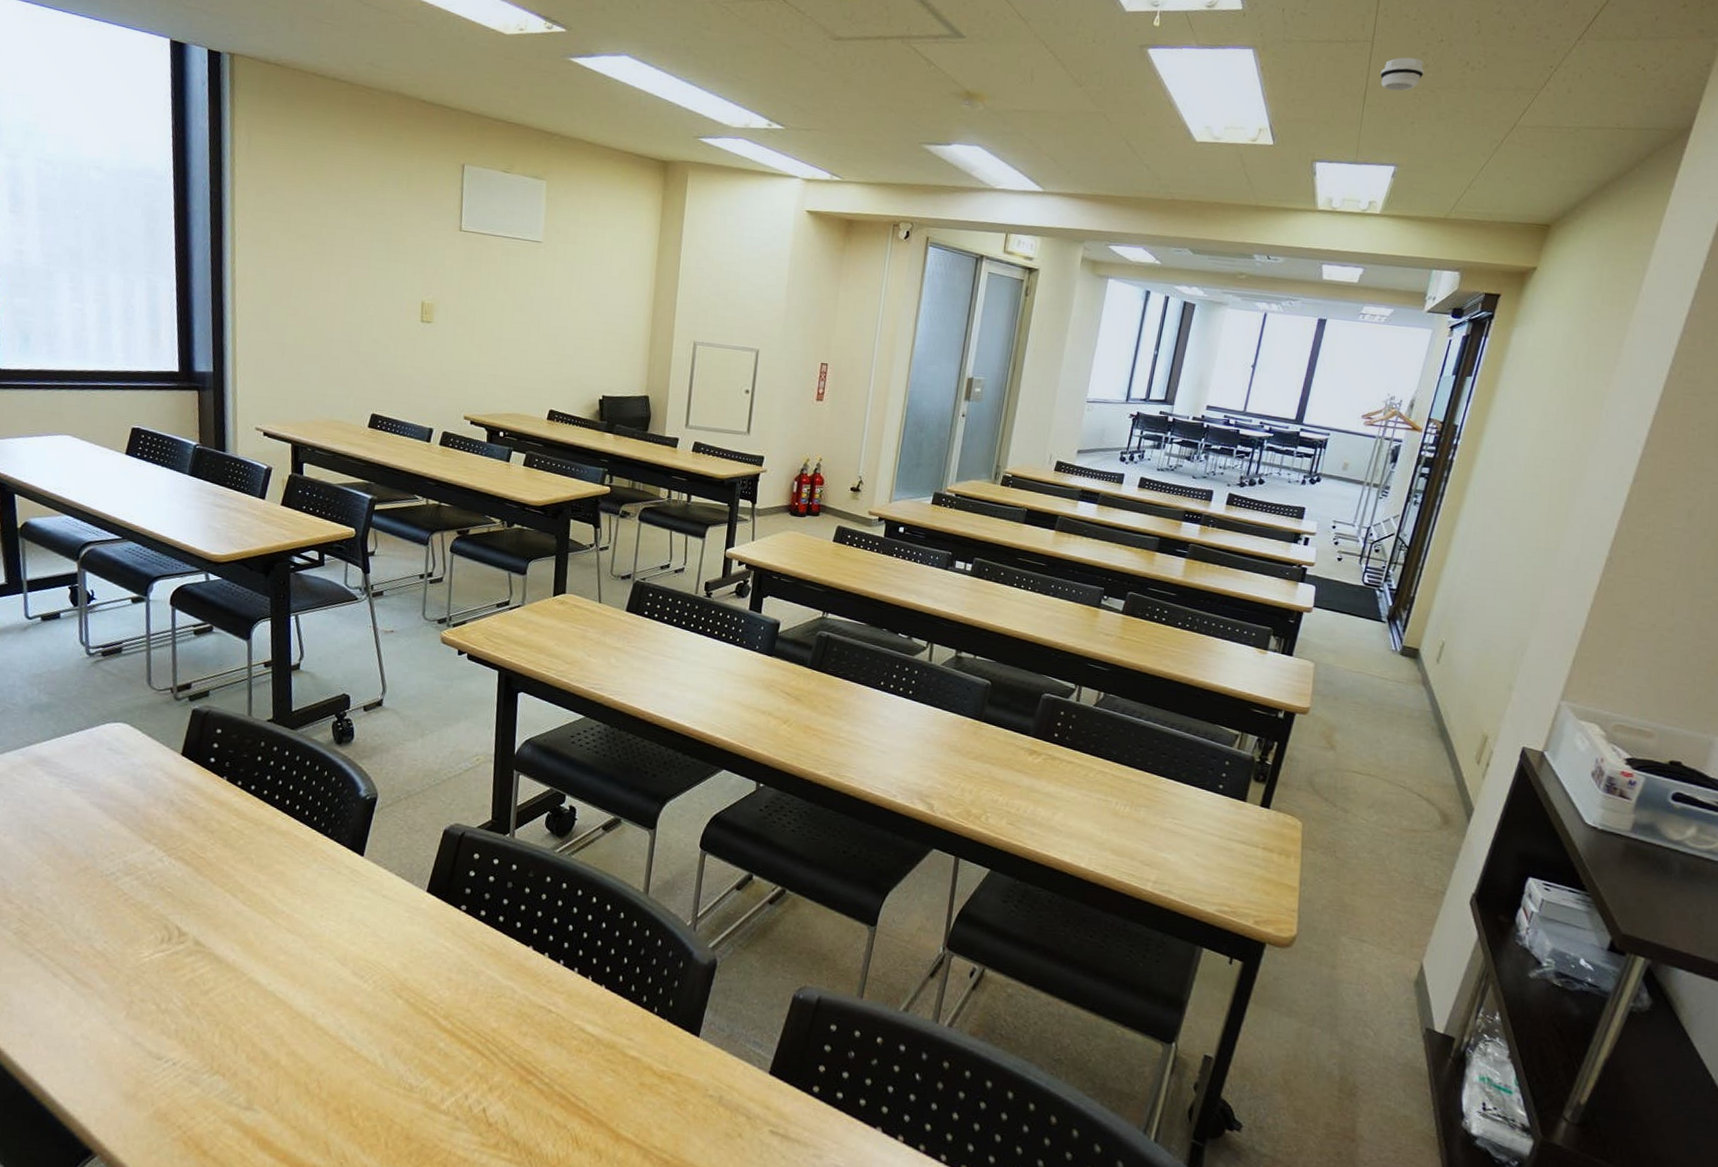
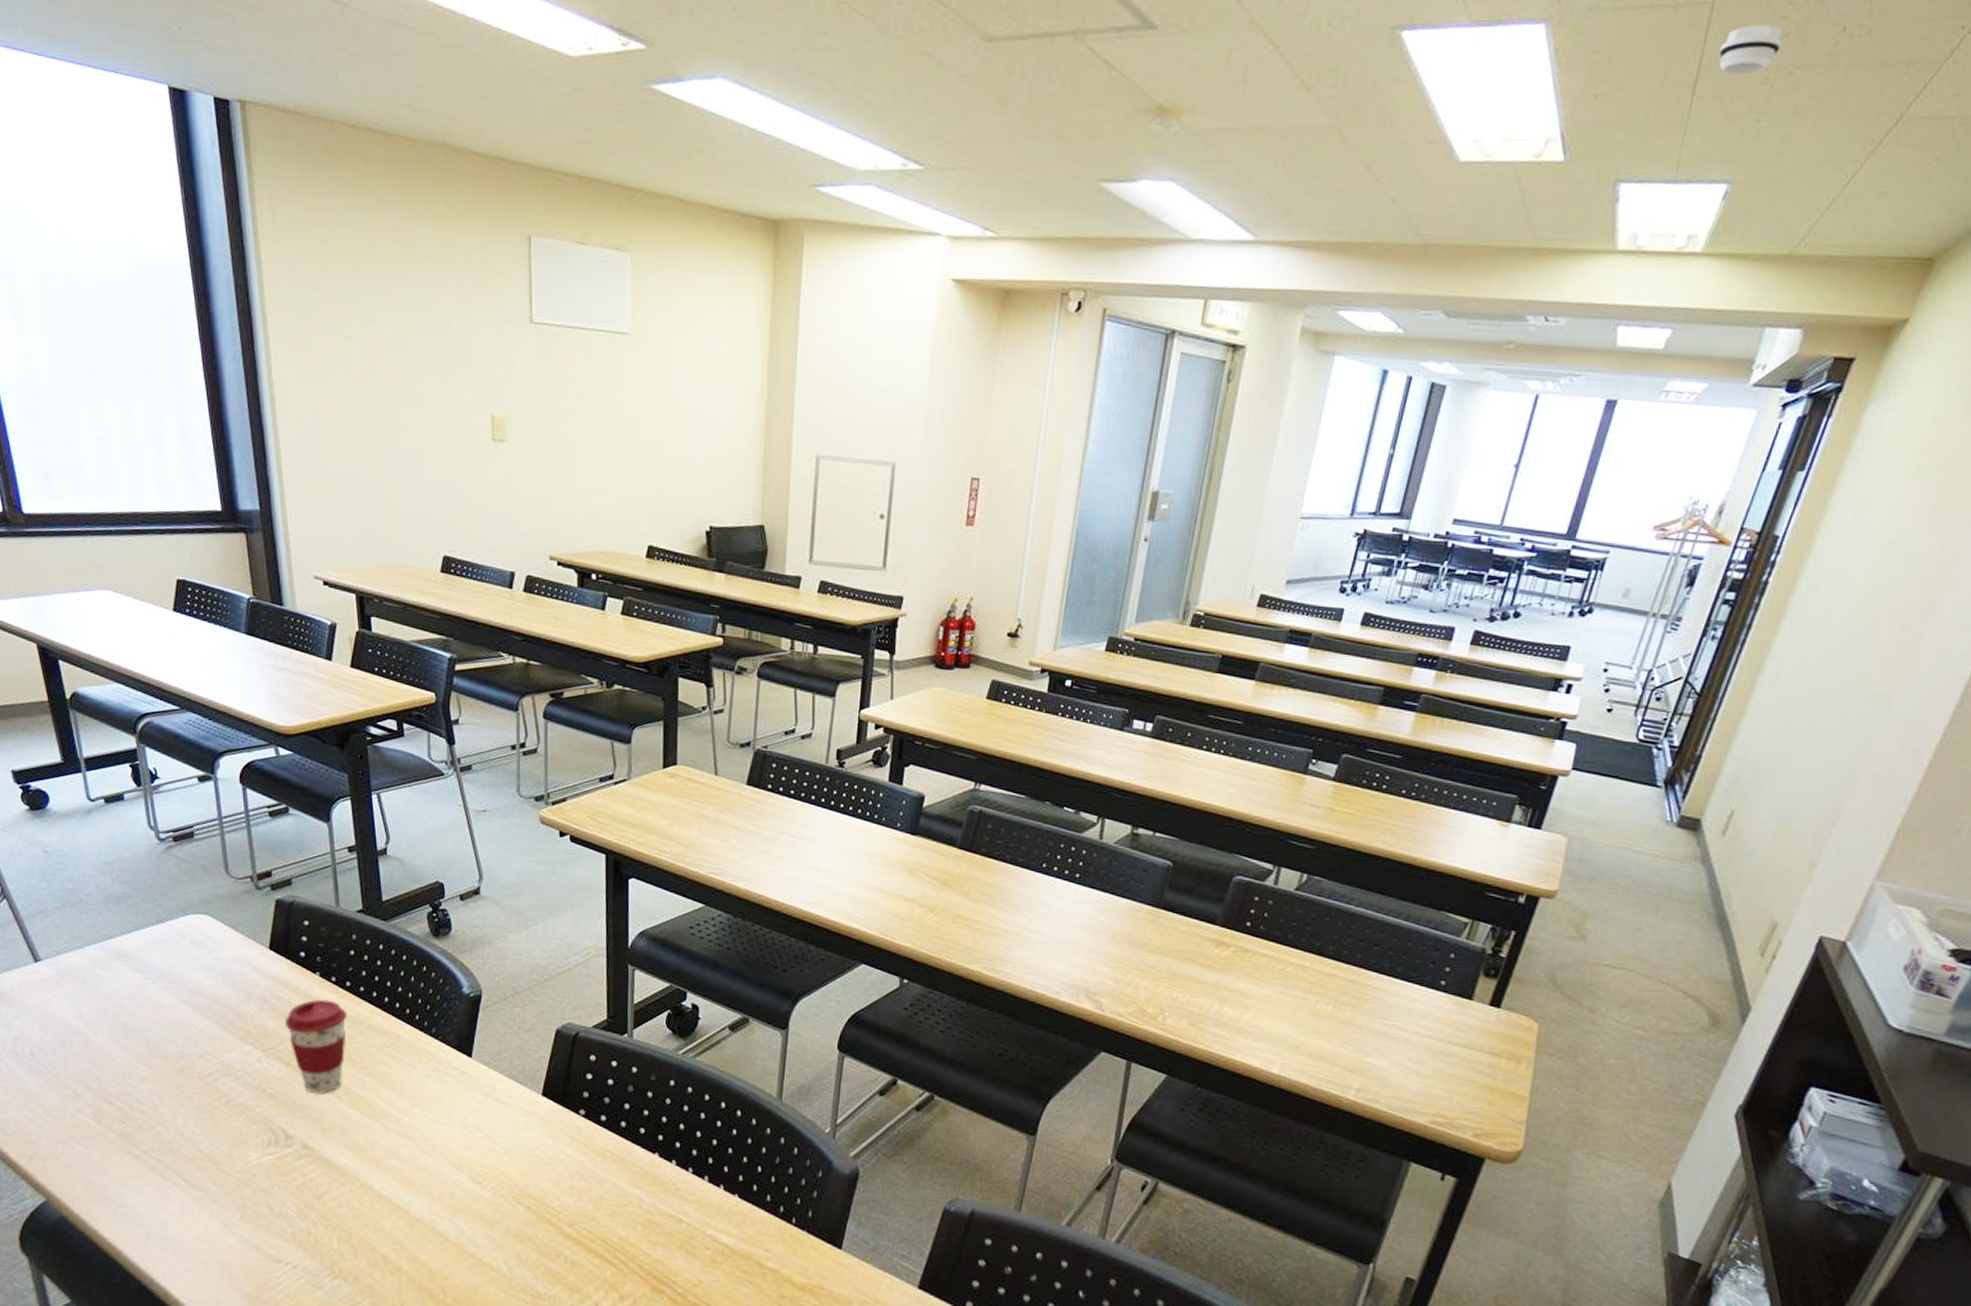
coffee cup: none [189,801,250,892] -> present [284,999,347,1094]

